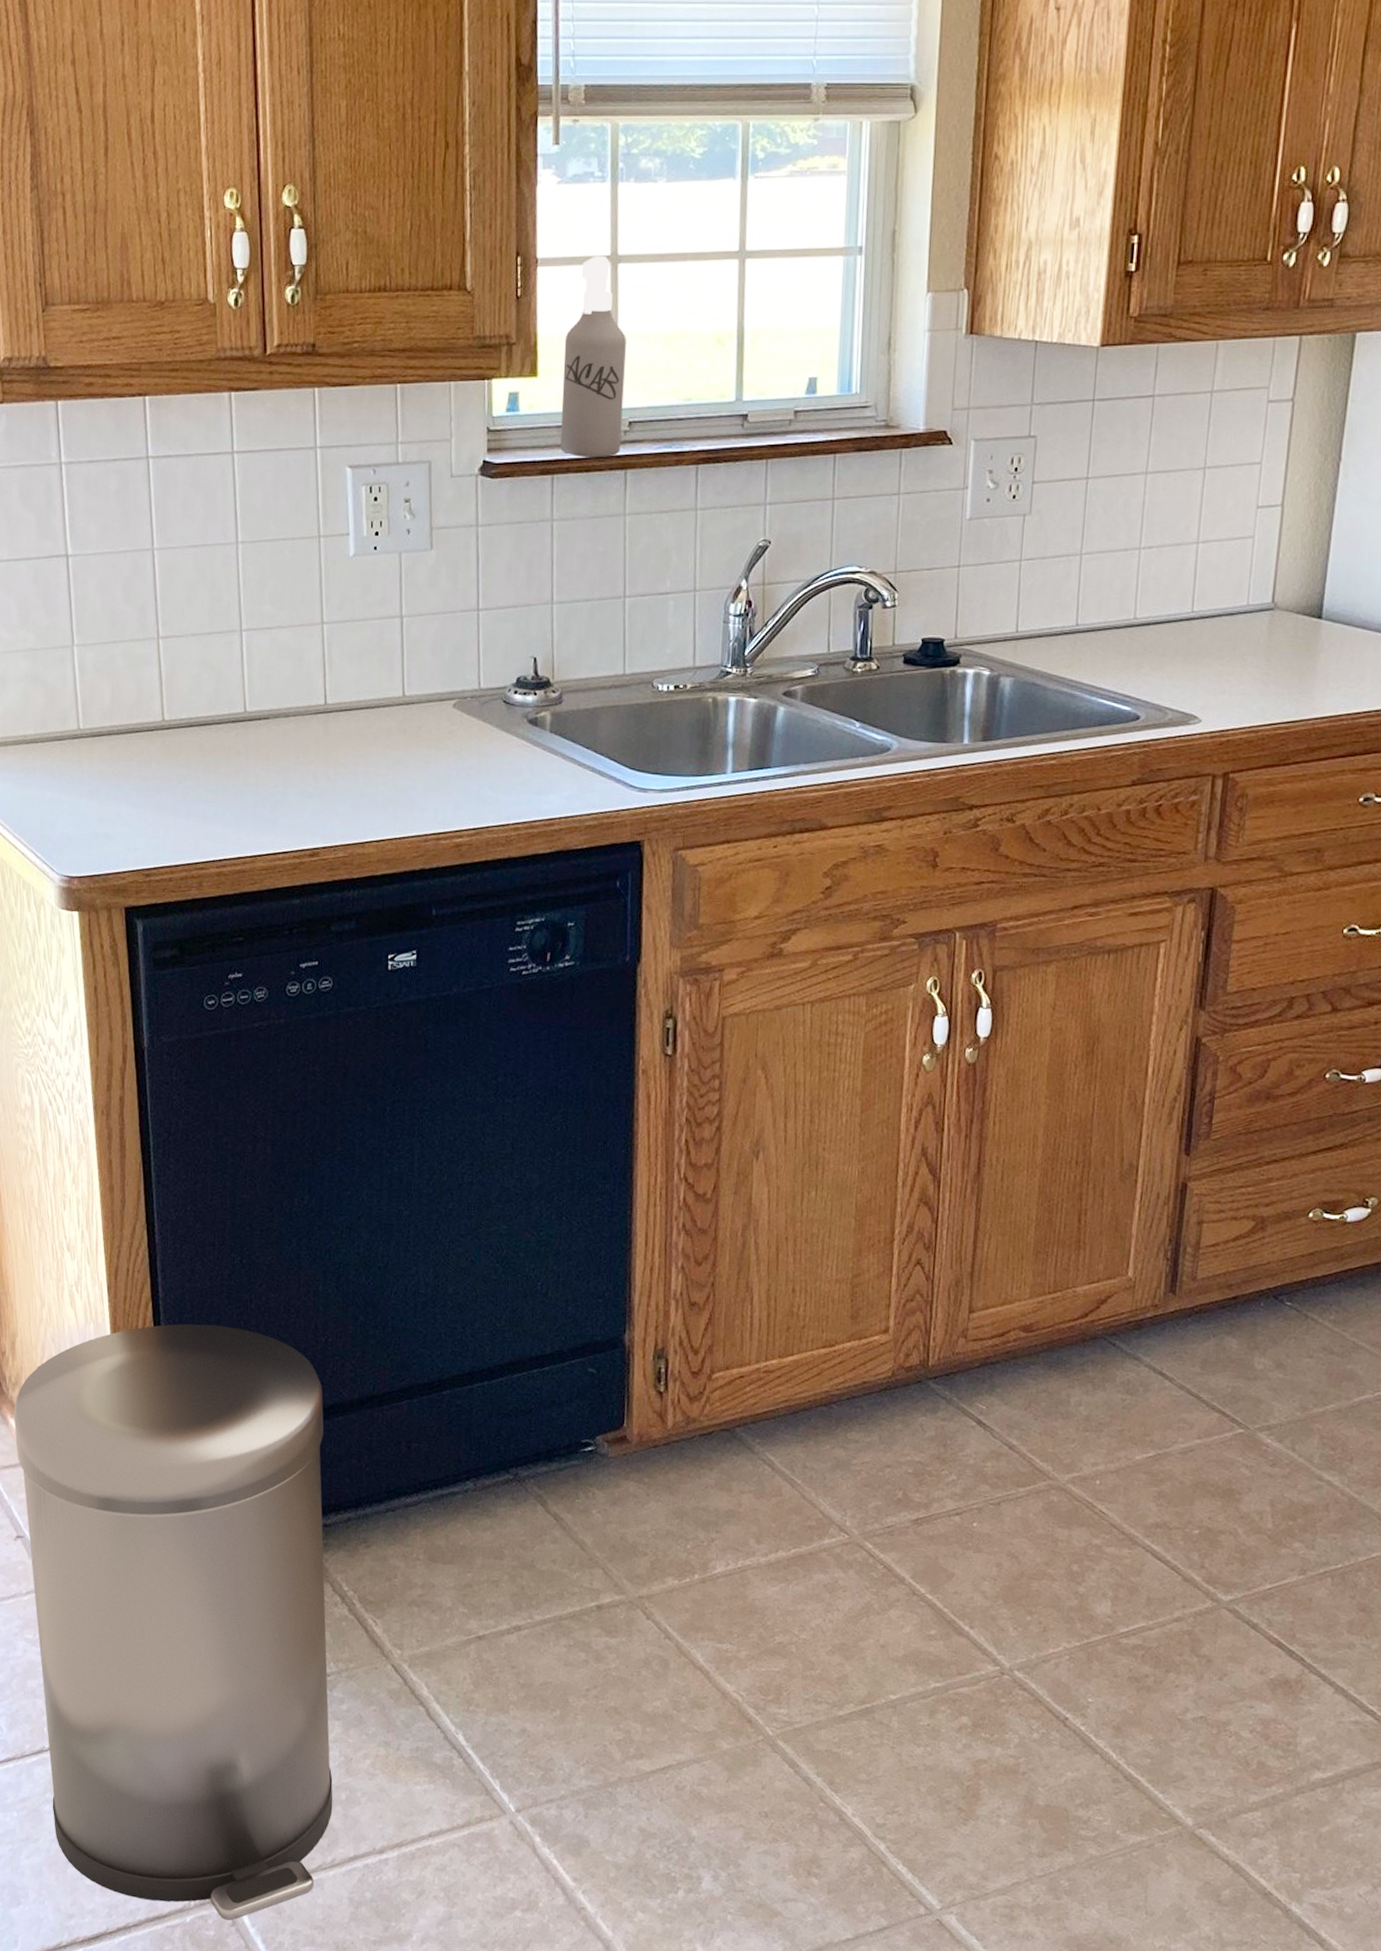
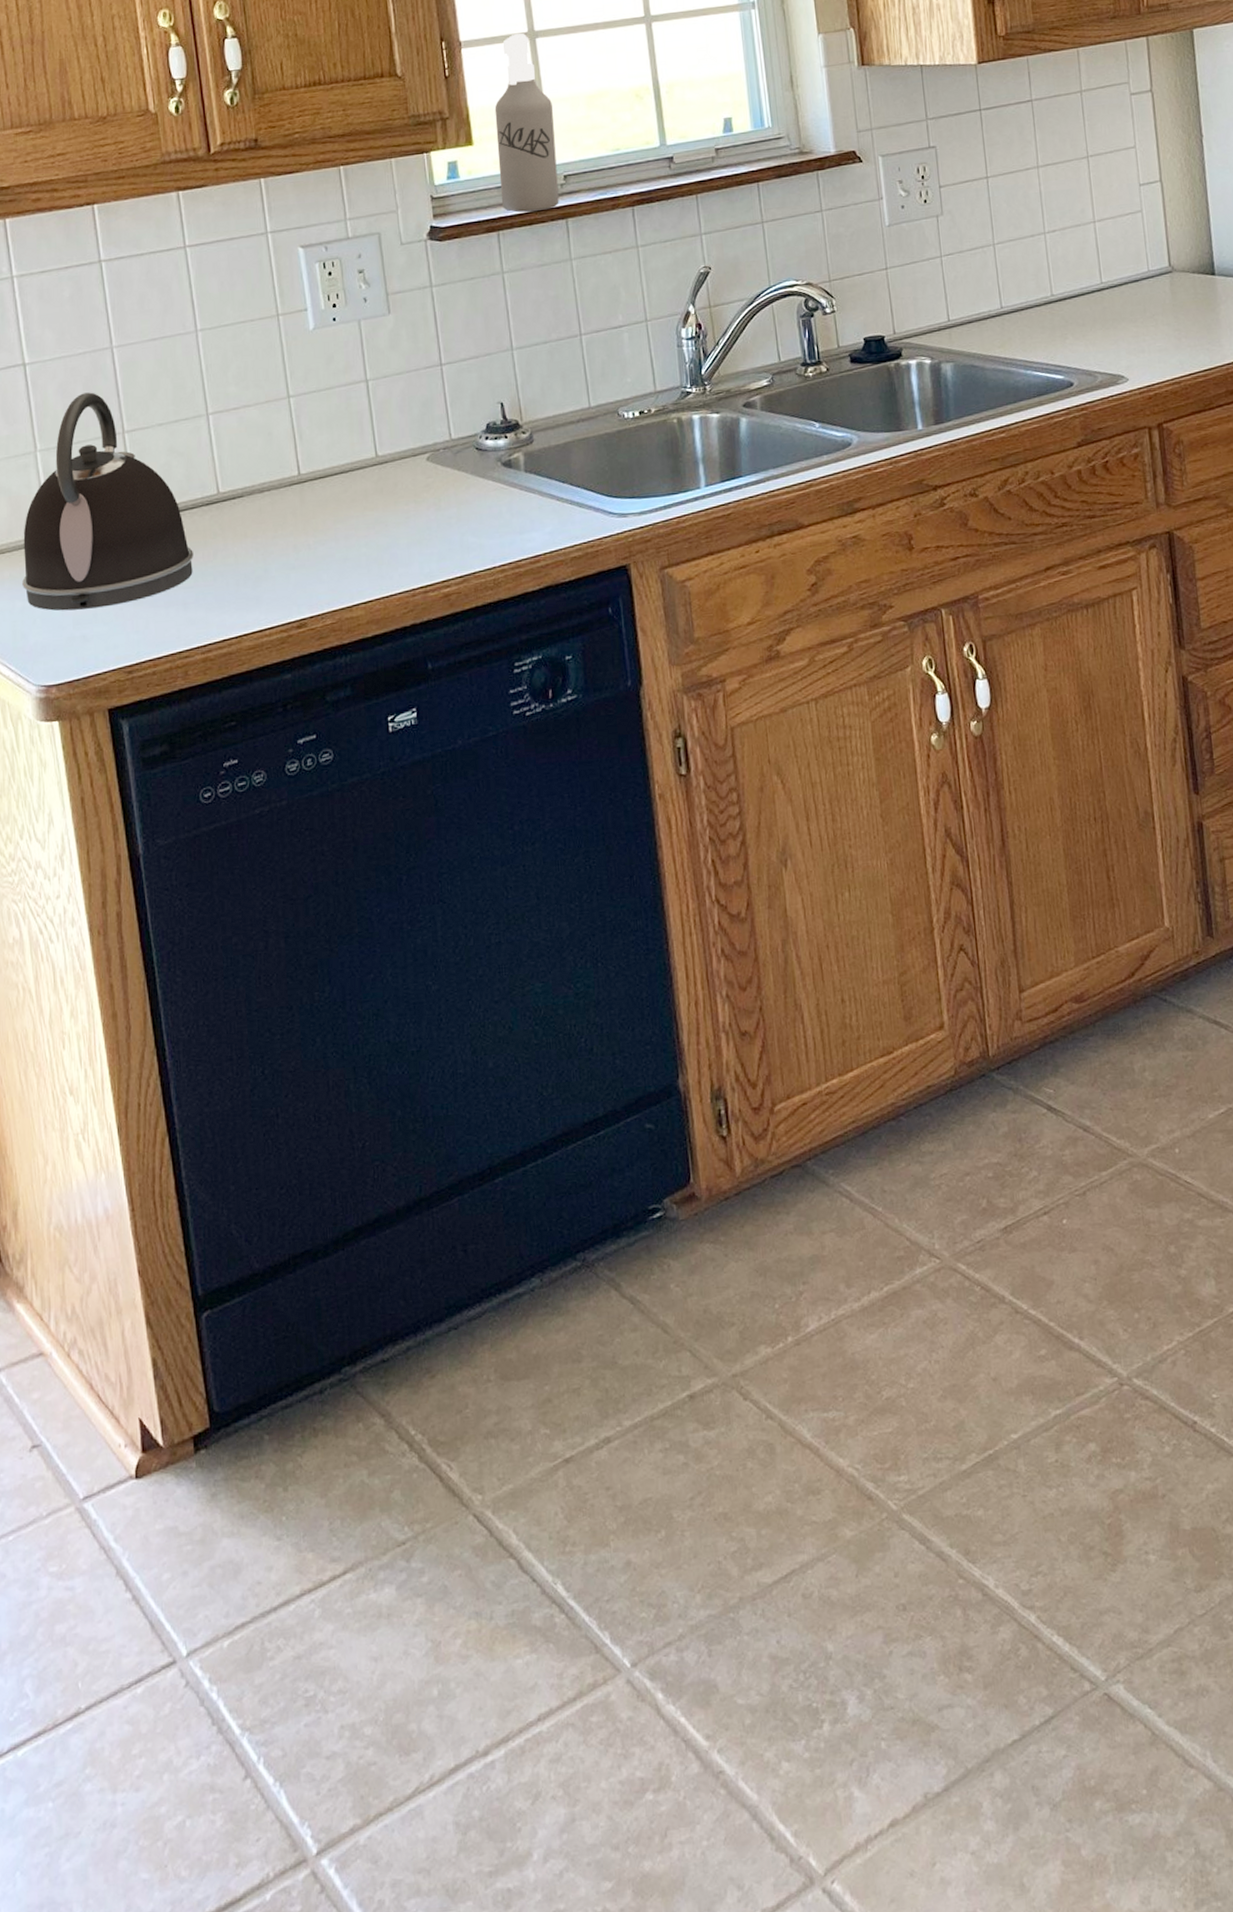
pedal bin: present [13,1323,333,1921] -> none [19,1149,425,1887]
kettle: none [53,592,216,809] -> present [22,392,193,611]

